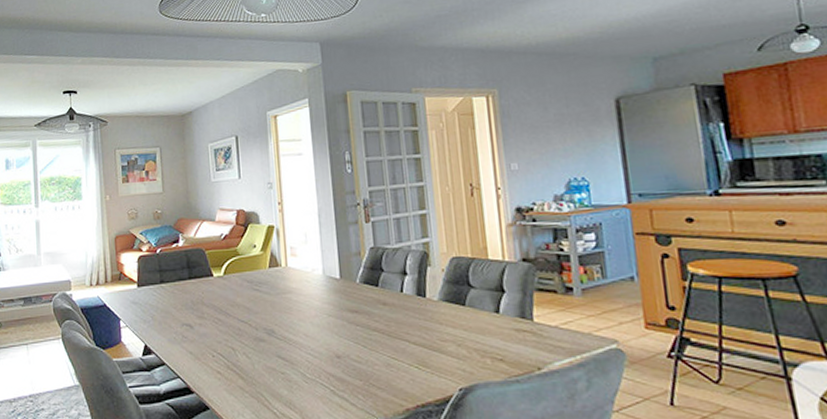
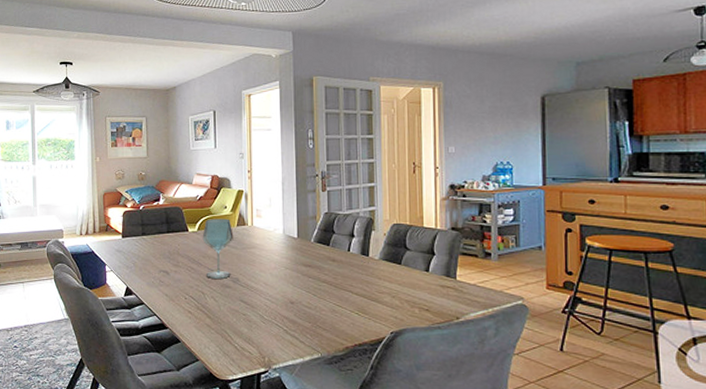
wine glass: none [229,259,266,331] -> present [202,218,234,279]

